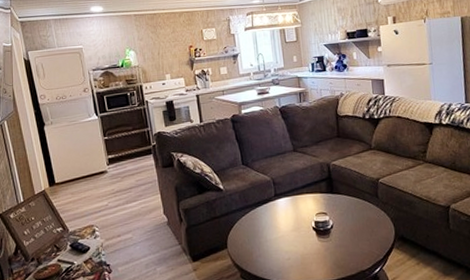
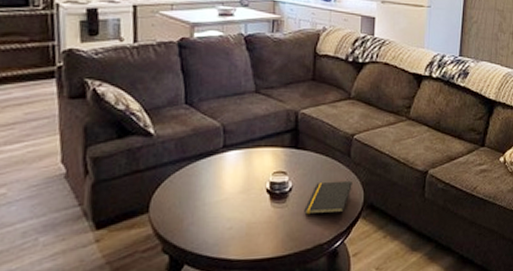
notepad: none [345,217,383,247] -> present [304,180,352,215]

